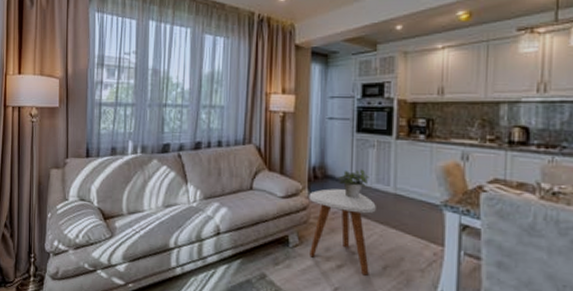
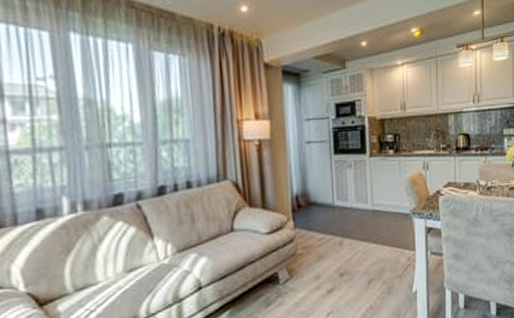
side table: present [308,188,376,276] -> none [294,214,358,294]
potted plant: present [337,169,369,199] -> none [320,191,349,222]

